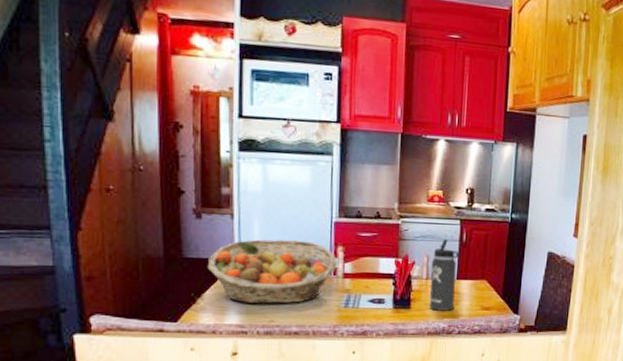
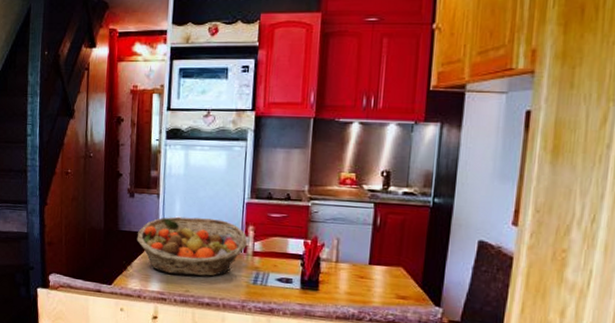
thermos bottle: present [429,238,459,311] -> none [338,221,373,297]

